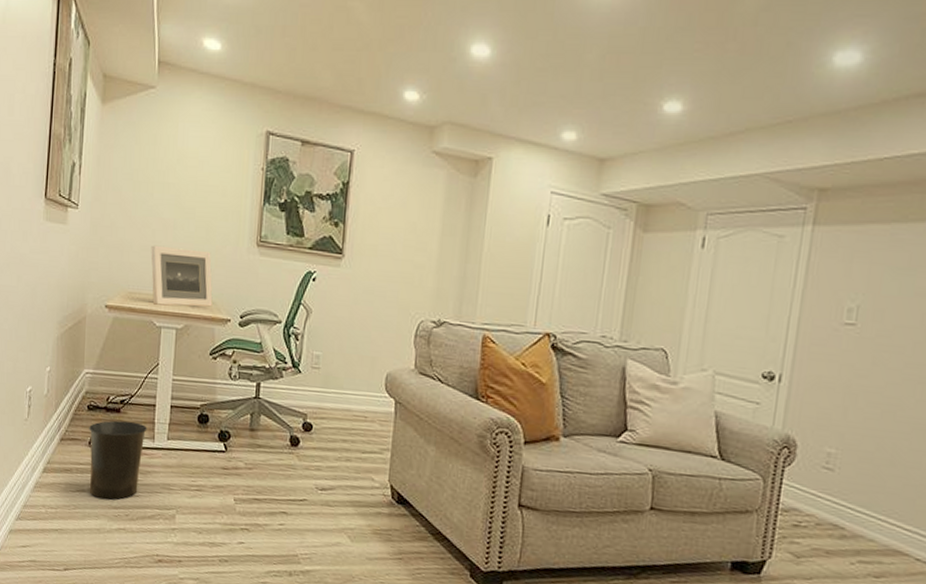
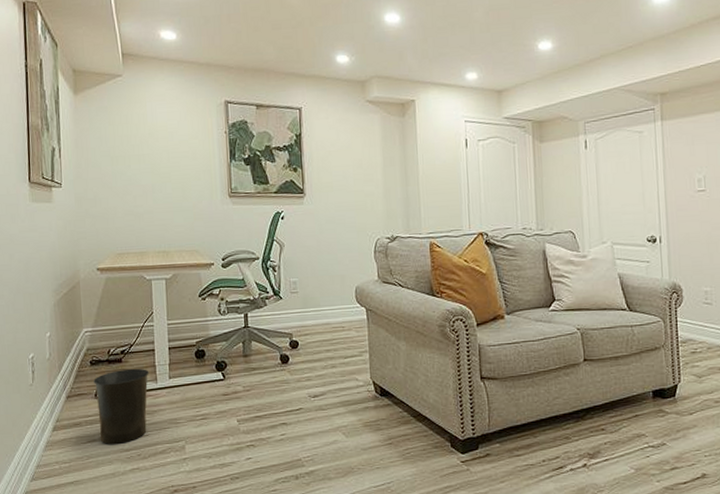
picture frame: present [151,245,213,308] -> none [134,207,196,262]

